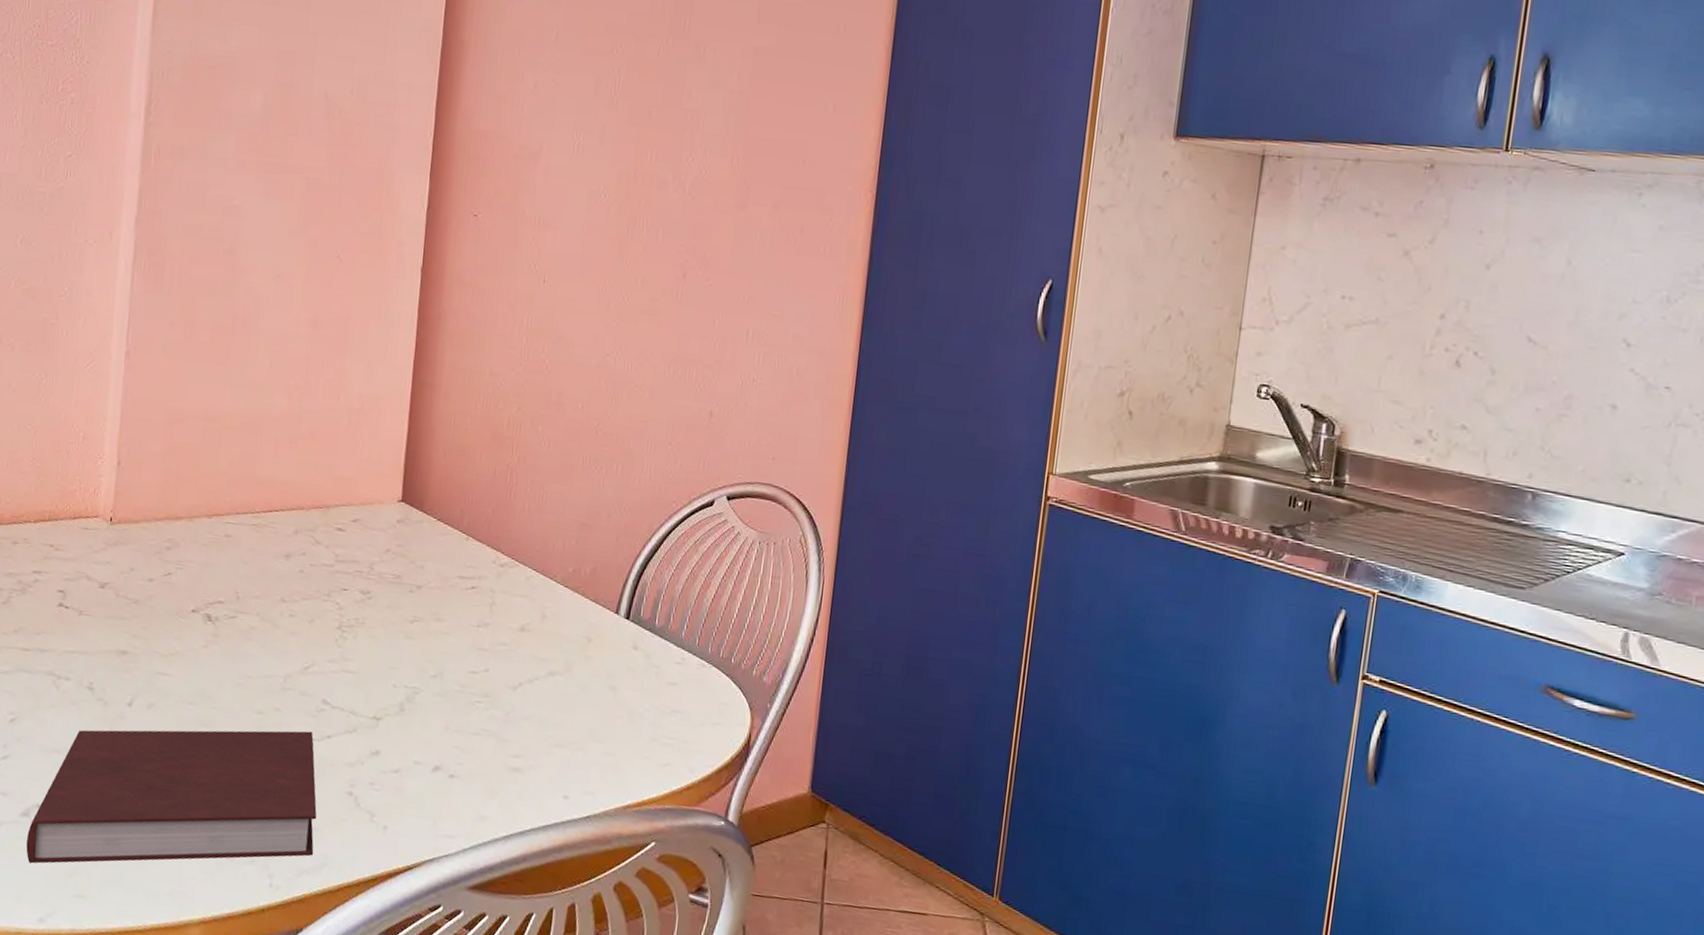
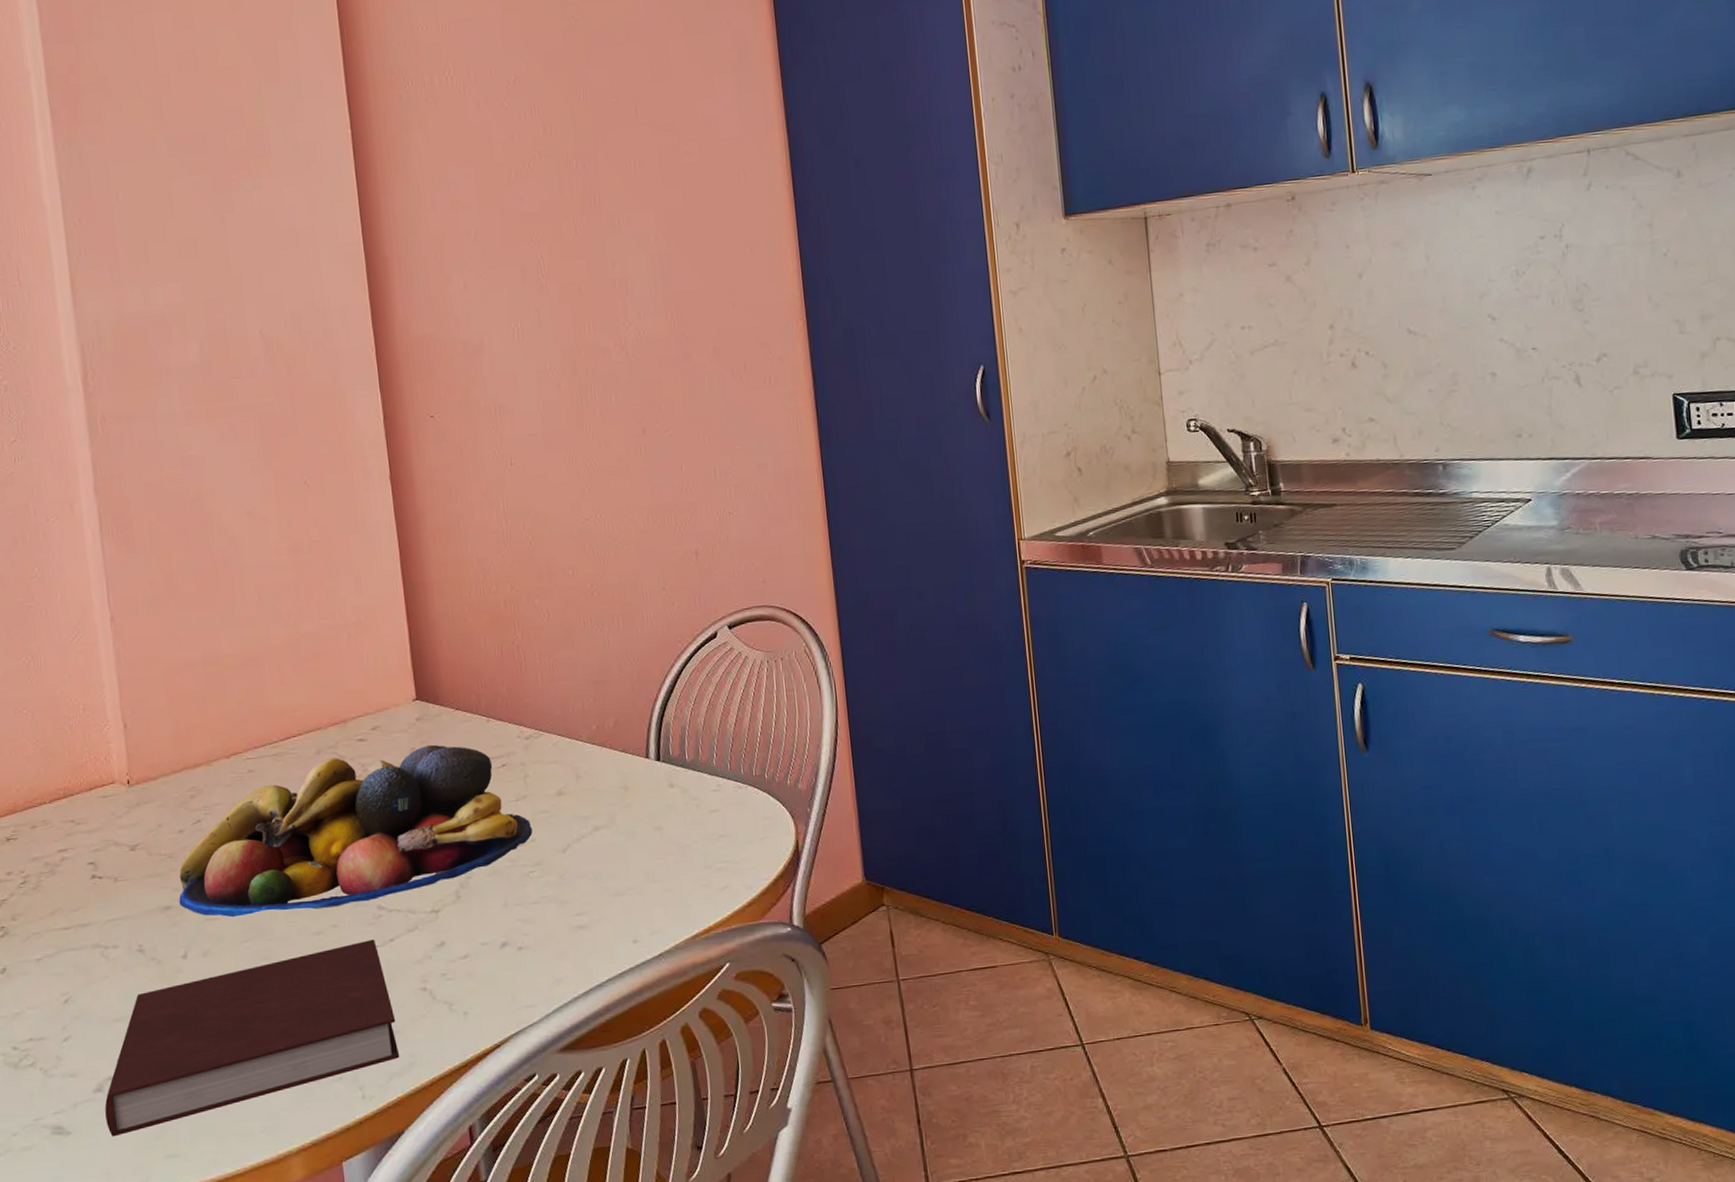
fruit bowl: none [135,540,488,693] -> present [179,744,532,918]

